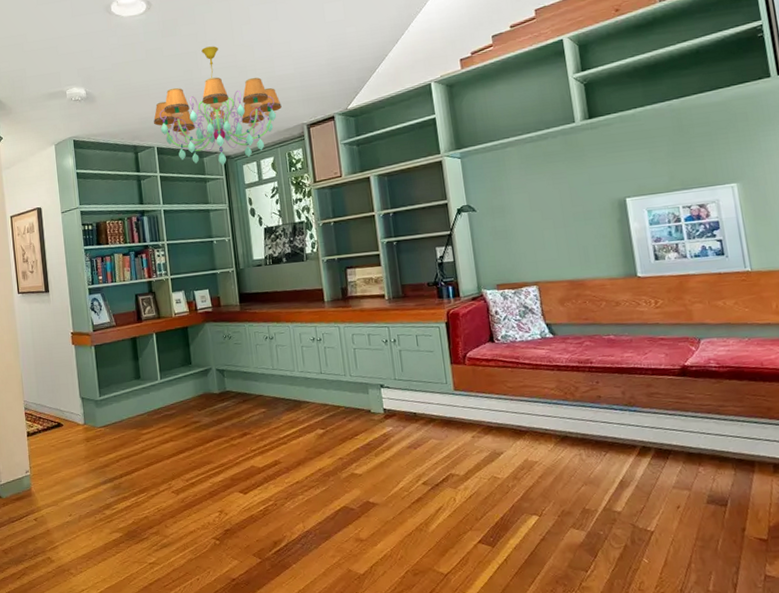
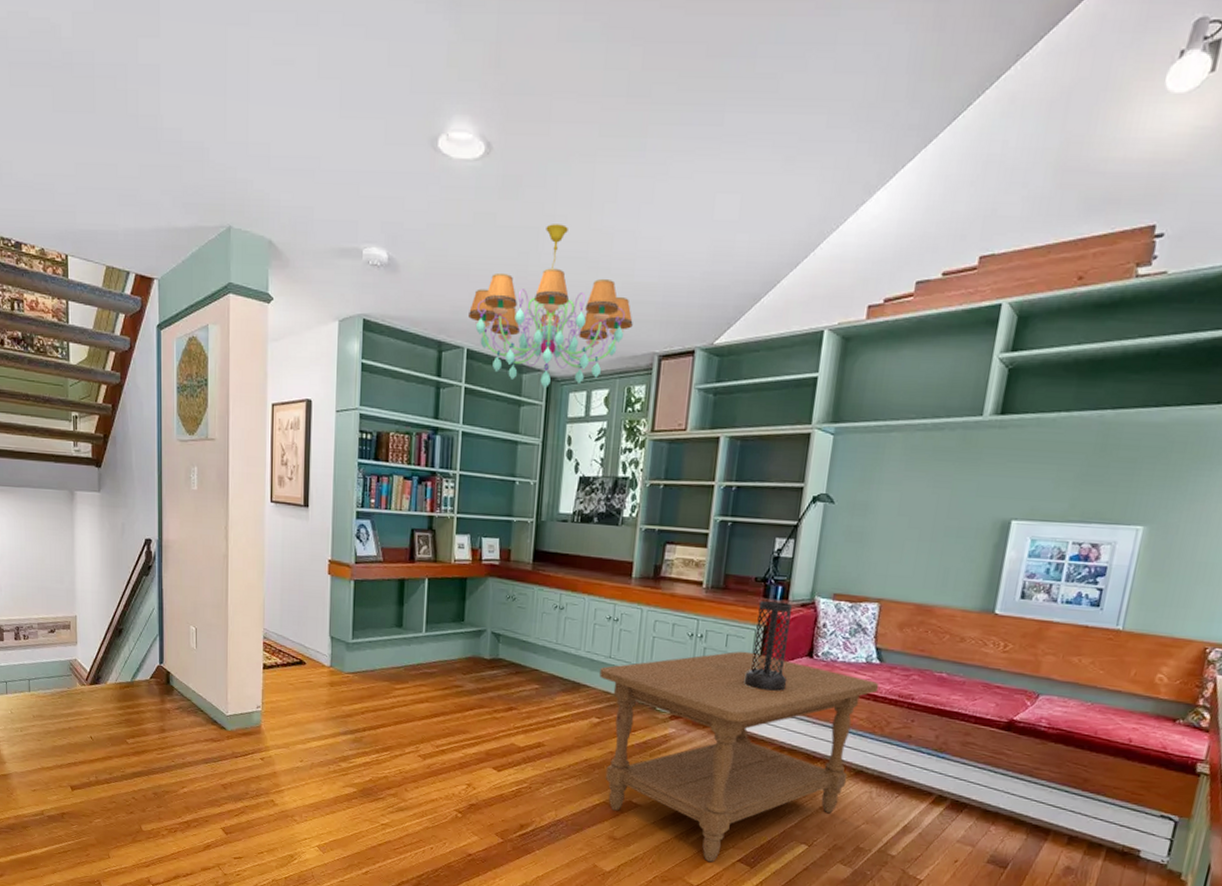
coffee table: none [315,346,560,549] -> present [599,651,880,863]
vase: none [436,299,479,379] -> present [744,601,792,692]

